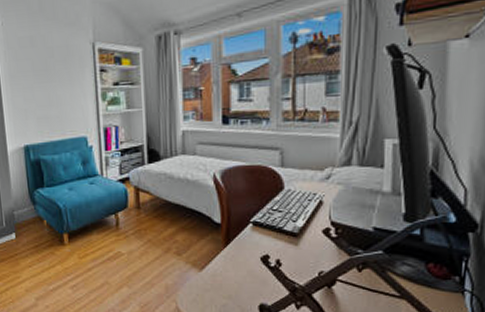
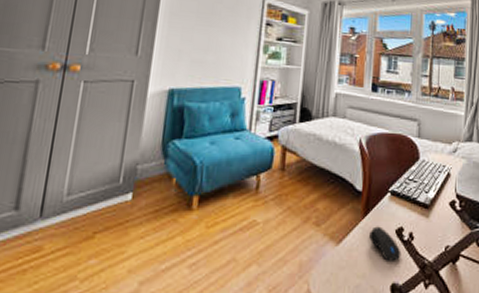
computer mouse: none [232,254,268,285] -> present [369,226,402,261]

